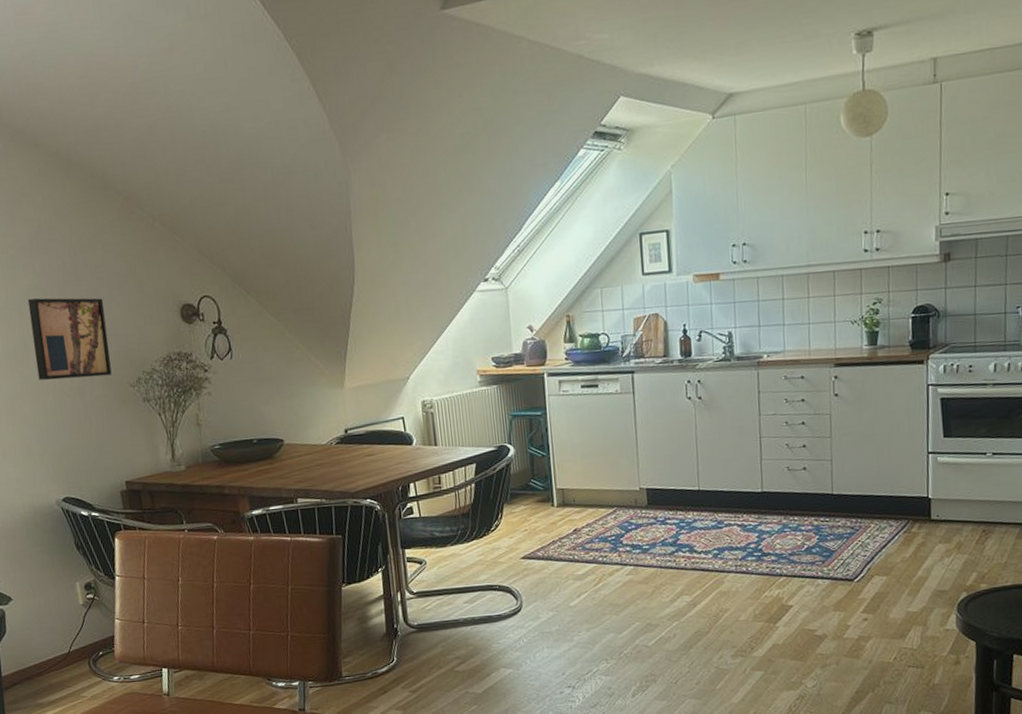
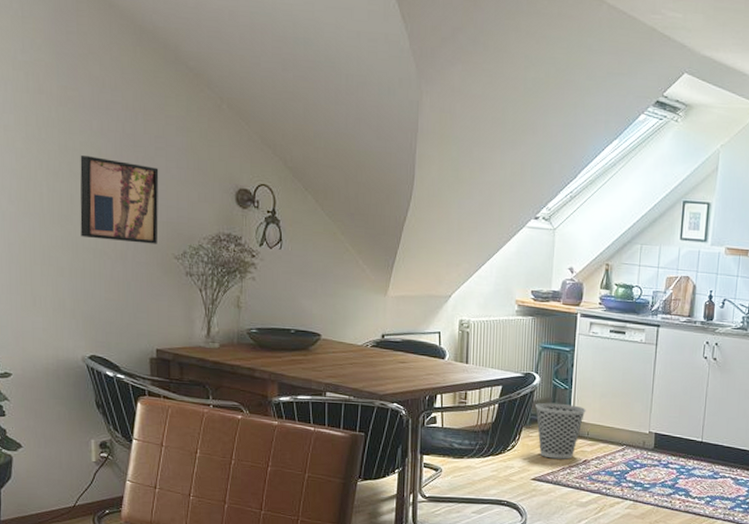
wastebasket: none [514,472,569,533] -> present [536,402,586,459]

